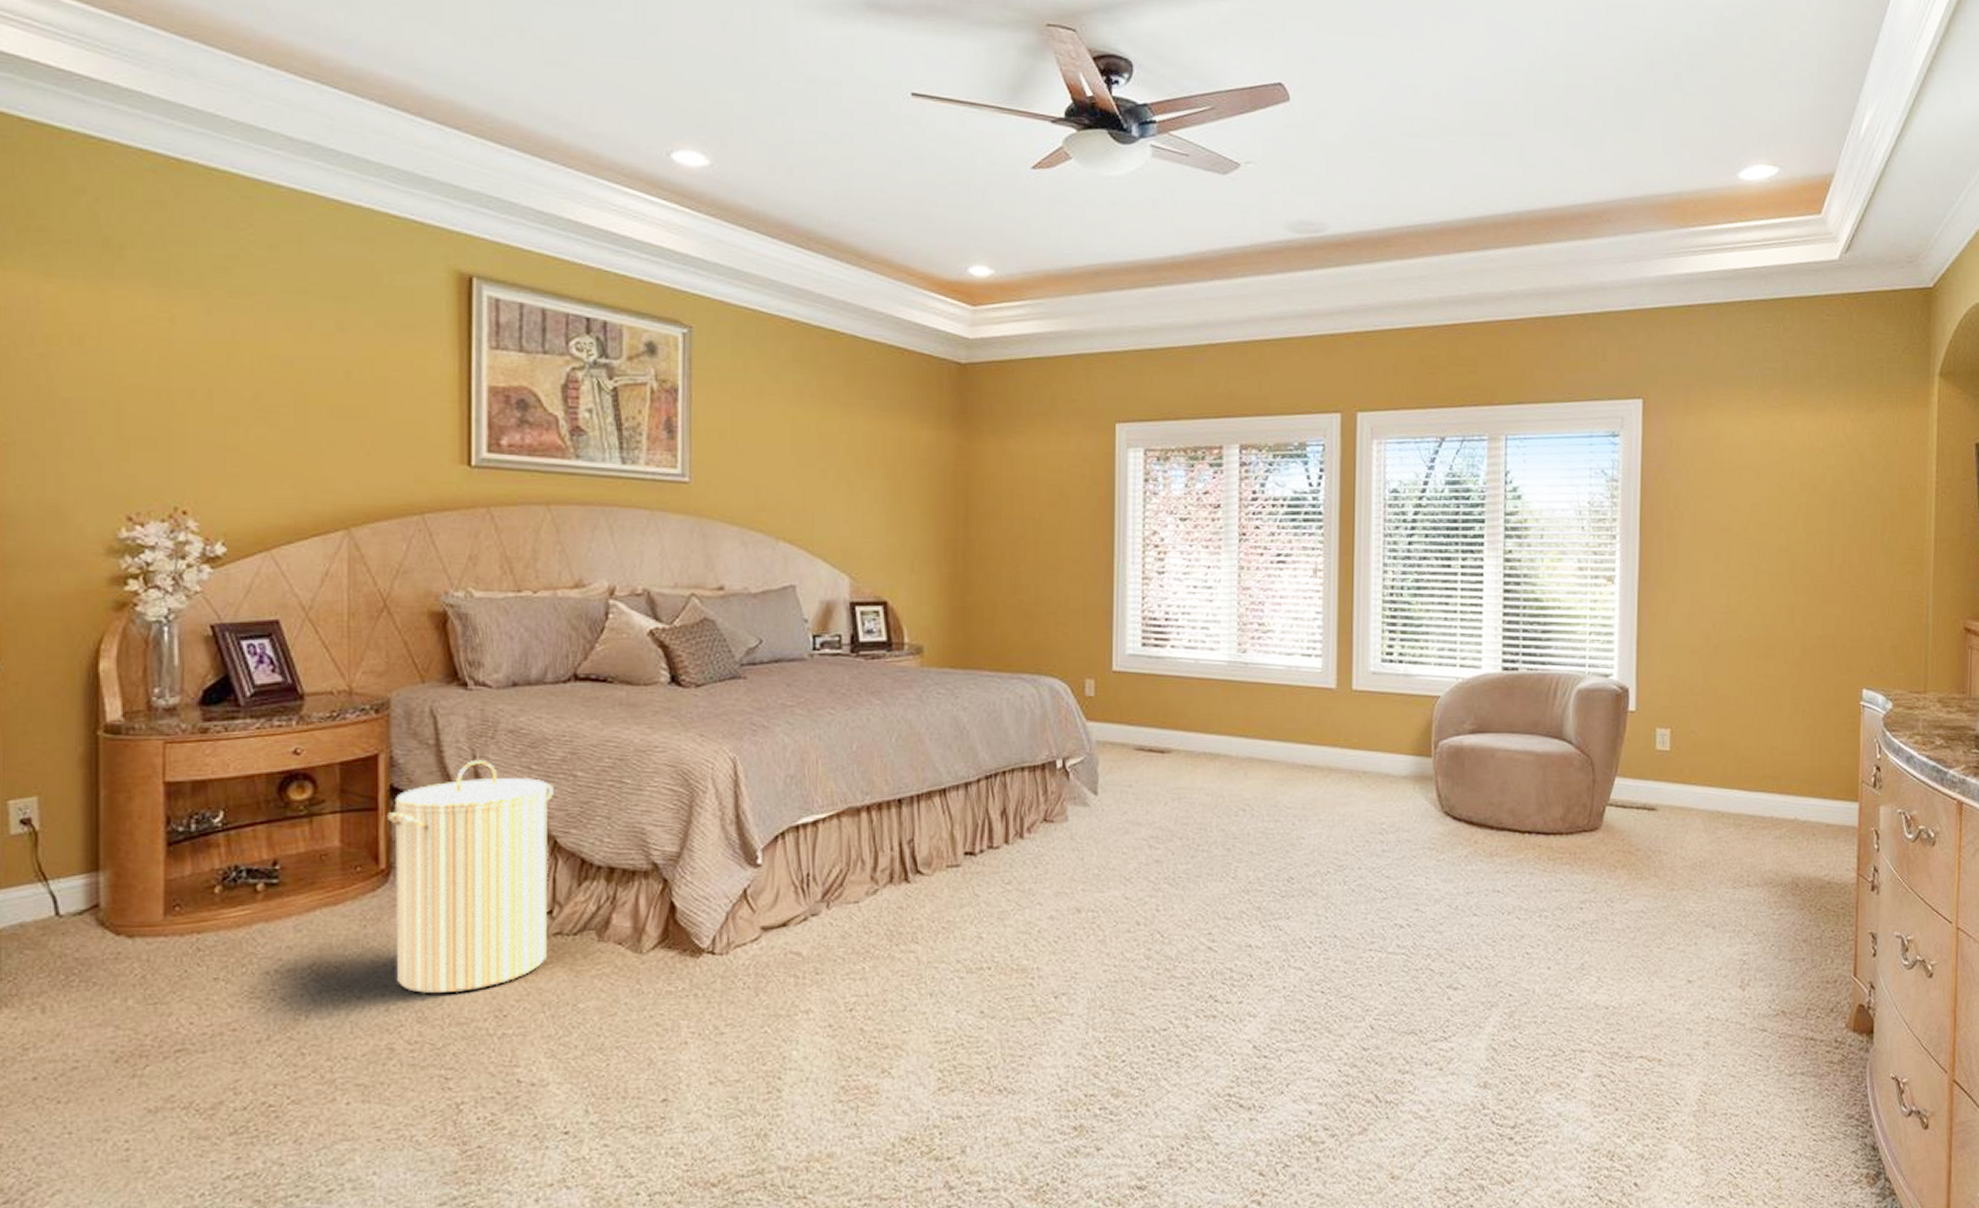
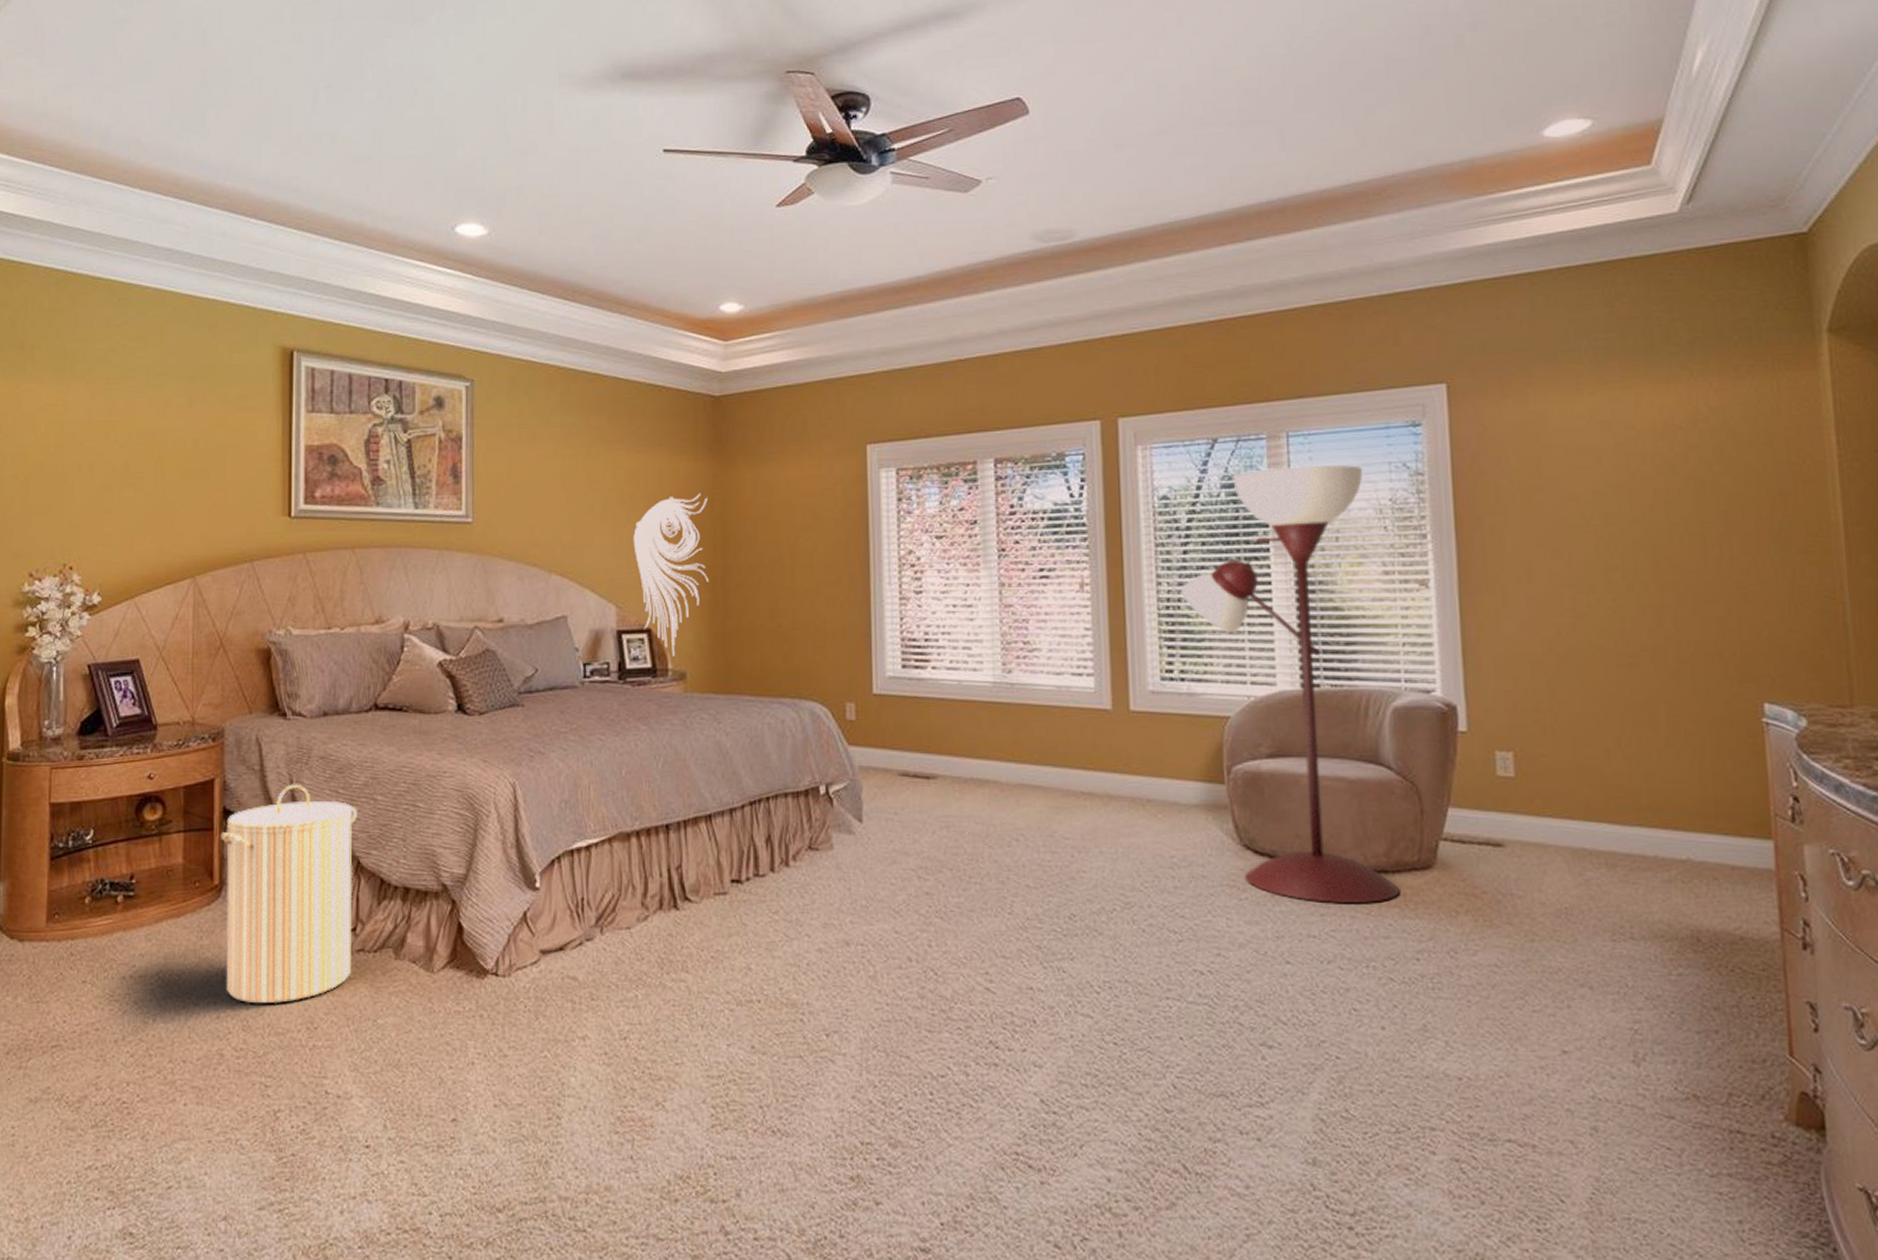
wall sculpture: none [869,463,950,630] -> present [633,493,709,656]
floor lamp: none [1404,468,1570,862] -> present [1181,464,1399,903]

